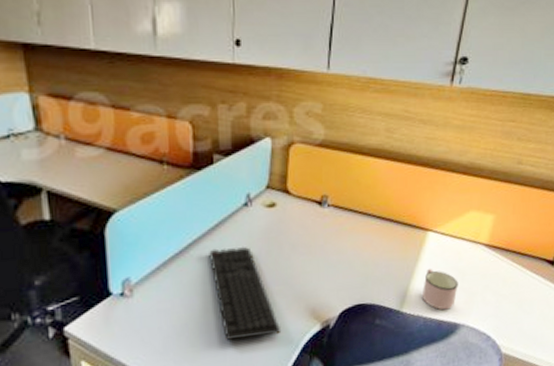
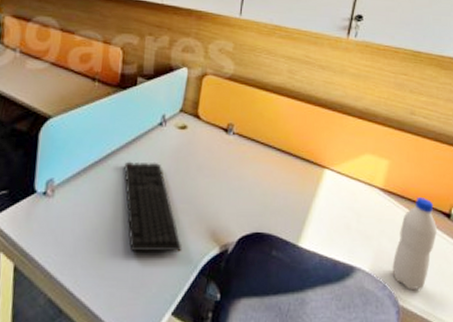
mug: present [423,269,458,310] -> none [319,206,354,250]
water bottle: none [496,248,541,338] -> present [392,198,438,291]

